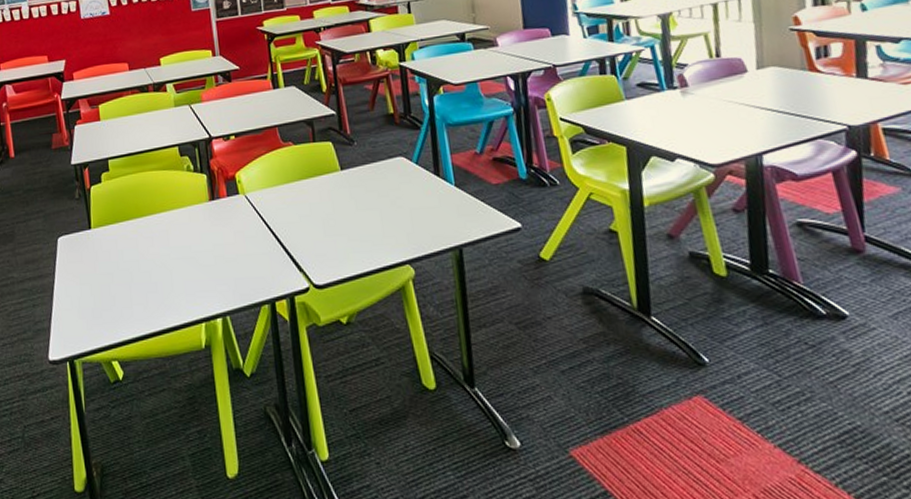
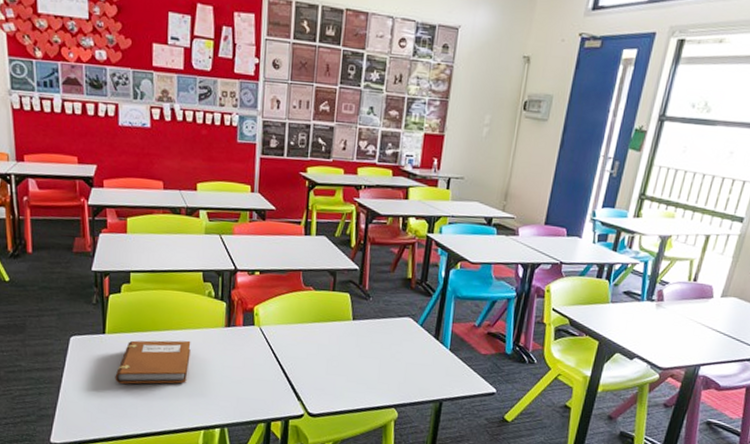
notebook: none [106,222,179,281] -> present [115,340,191,384]

